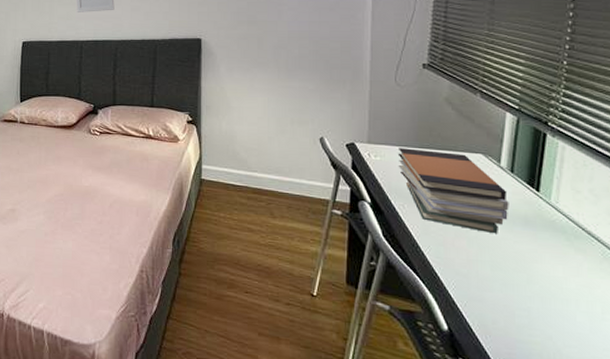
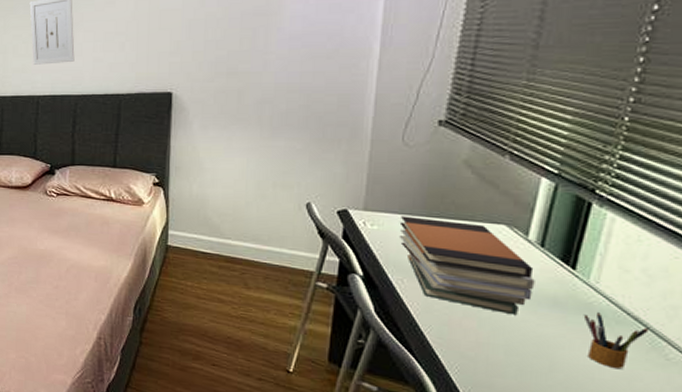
pencil box: none [549,229,600,278] -> present [583,312,650,369]

